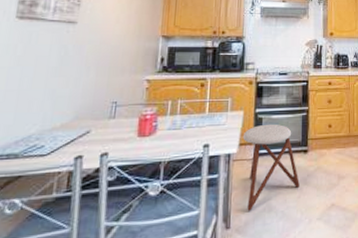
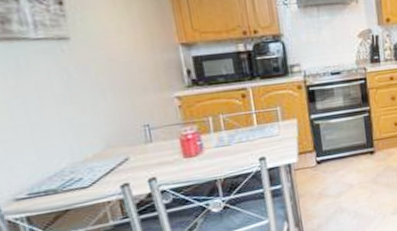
stool: present [242,123,300,211] -> none [300,128,370,215]

